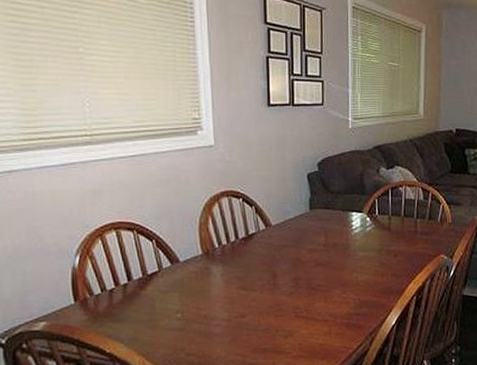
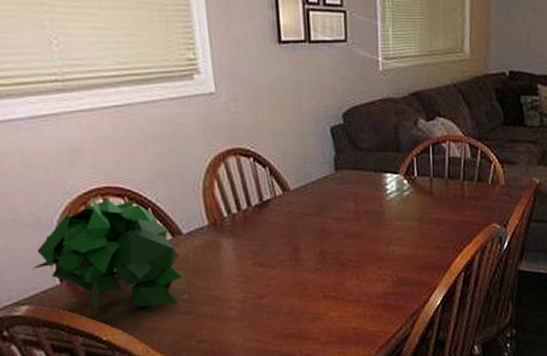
plant: none [52,229,177,329] -> present [32,196,182,313]

